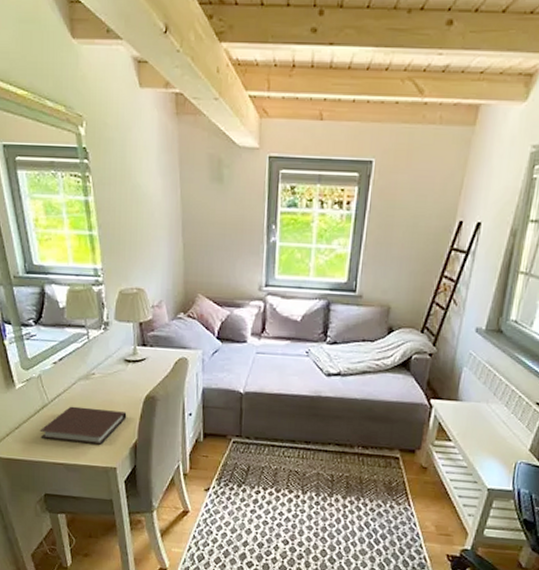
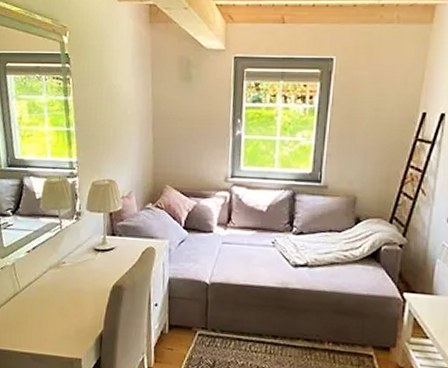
notebook: present [39,406,127,445] -> none [9,294,94,335]

